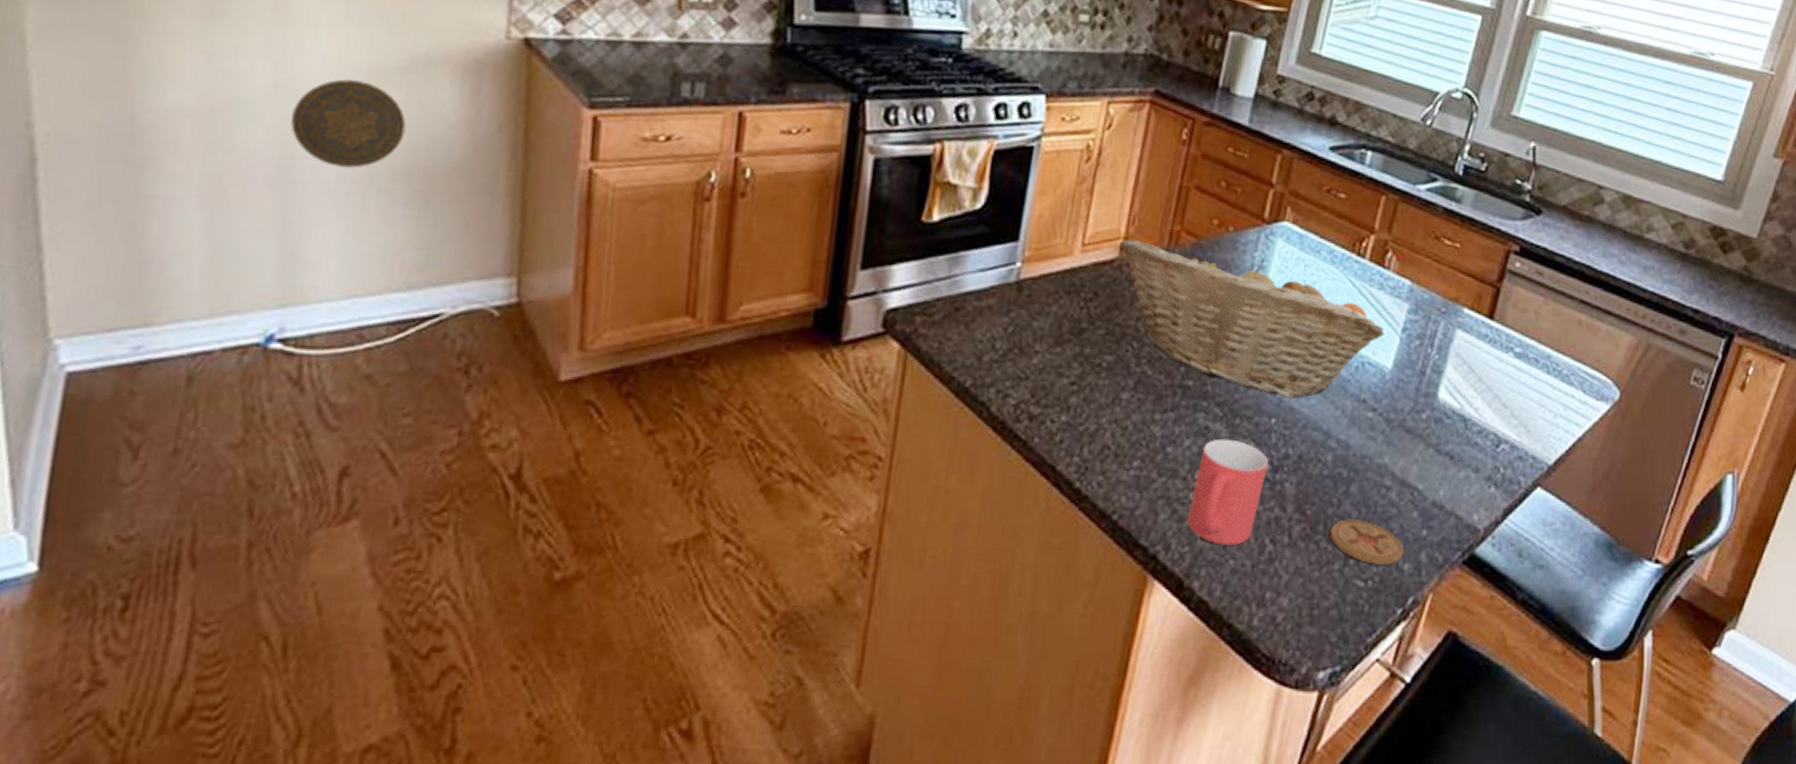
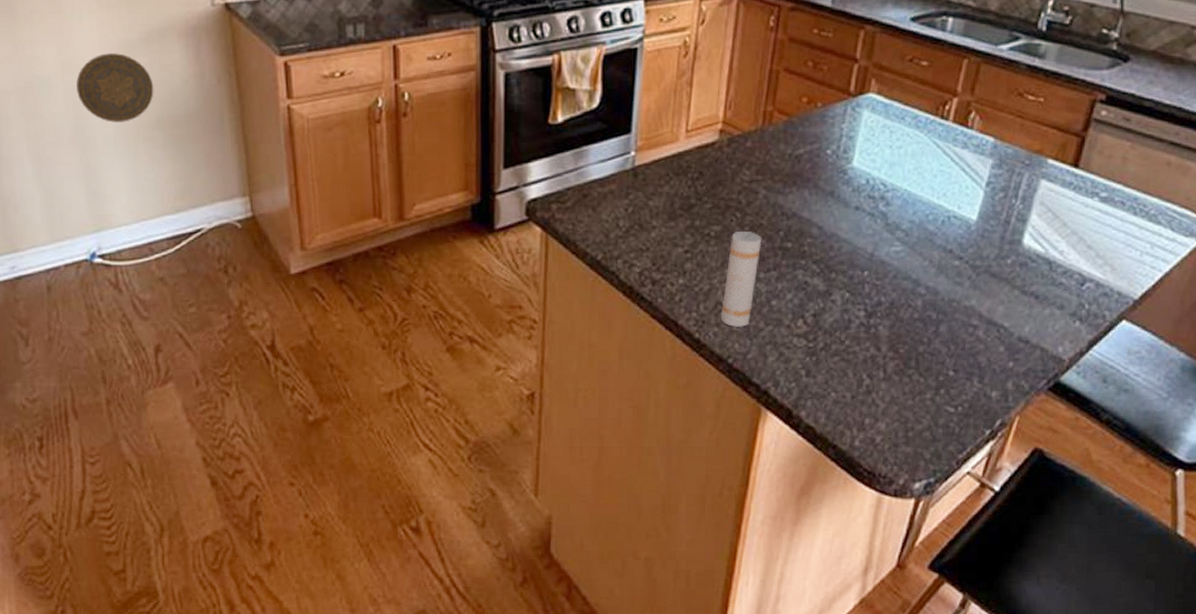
beverage can: none [1108,364,1160,477] -> present [721,232,762,327]
fruit basket: present [1118,239,1384,398] -> none [718,122,969,252]
mug: present [1187,438,1268,546] -> none [793,291,862,381]
coaster: present [1330,519,1404,565] -> none [922,355,992,393]

